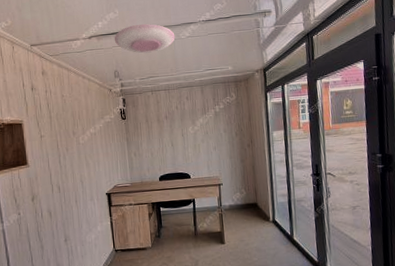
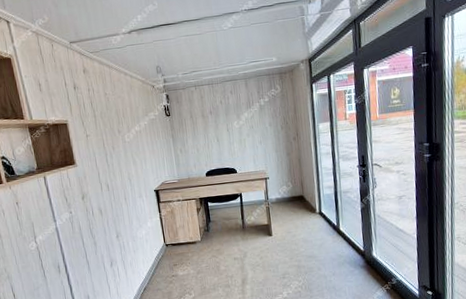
ceiling light: present [114,23,175,54] -> none [154,15,217,47]

